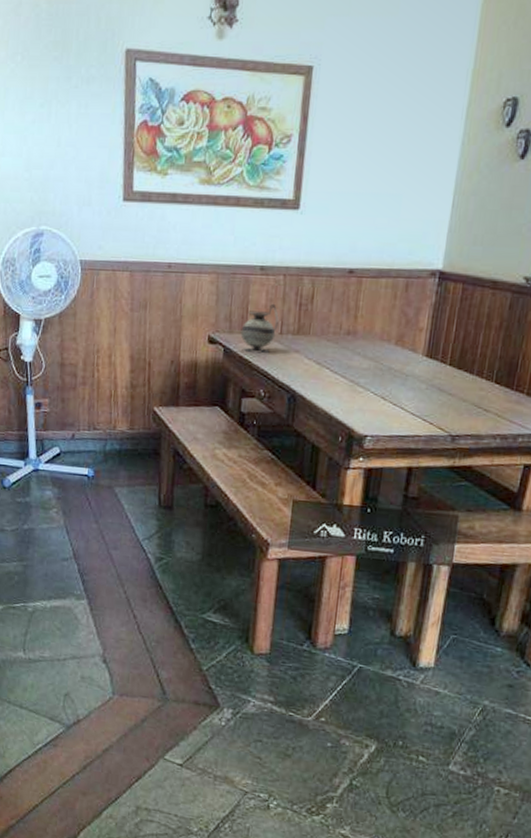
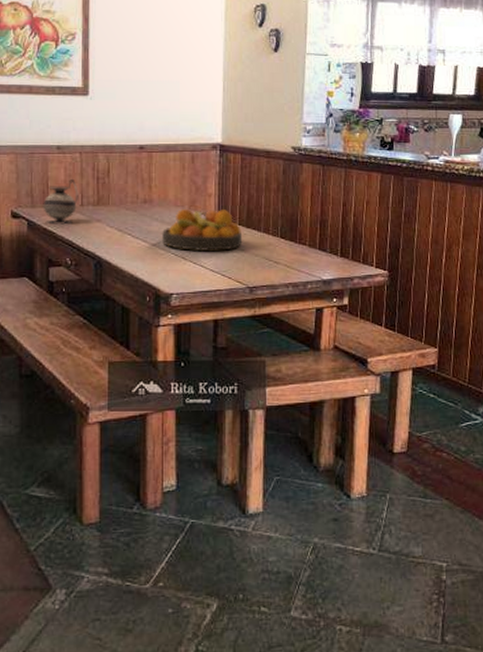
fruit bowl: none [362,342,452,394] -> present [162,208,243,252]

